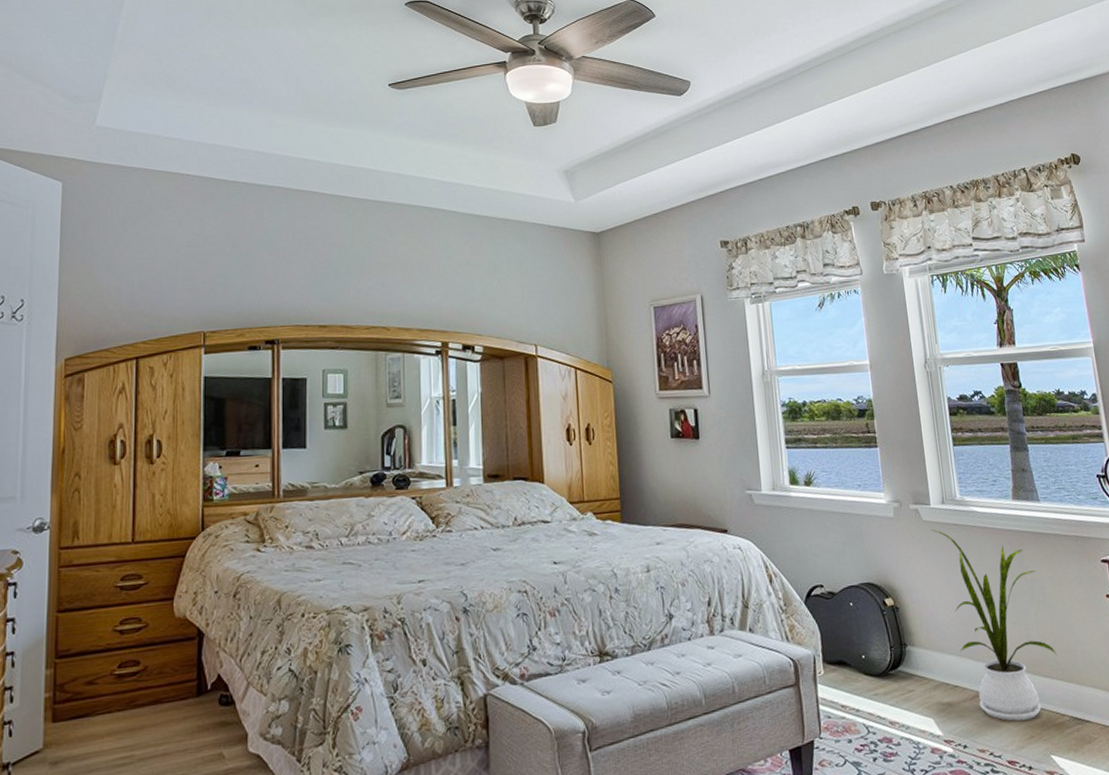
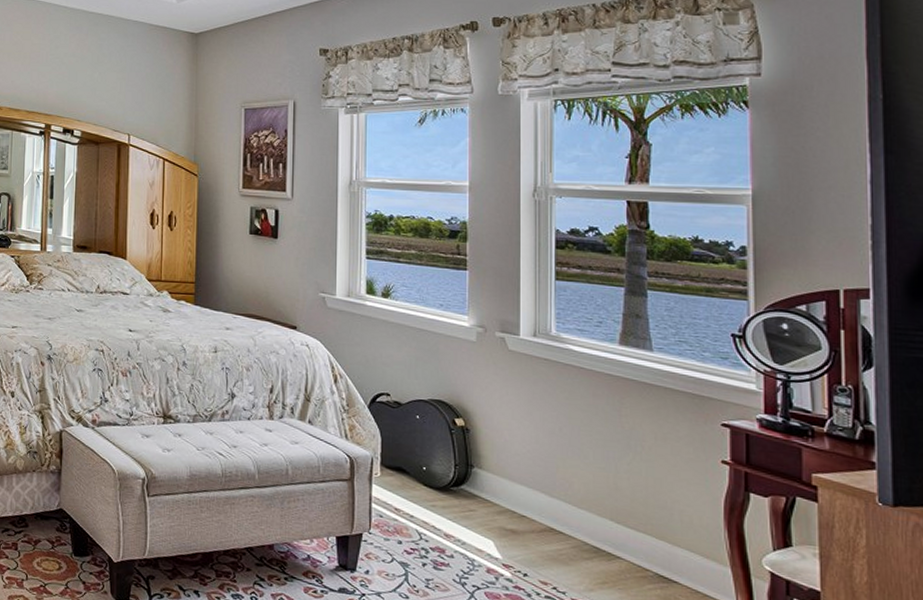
house plant: present [931,529,1057,722] -> none [517,360,649,566]

